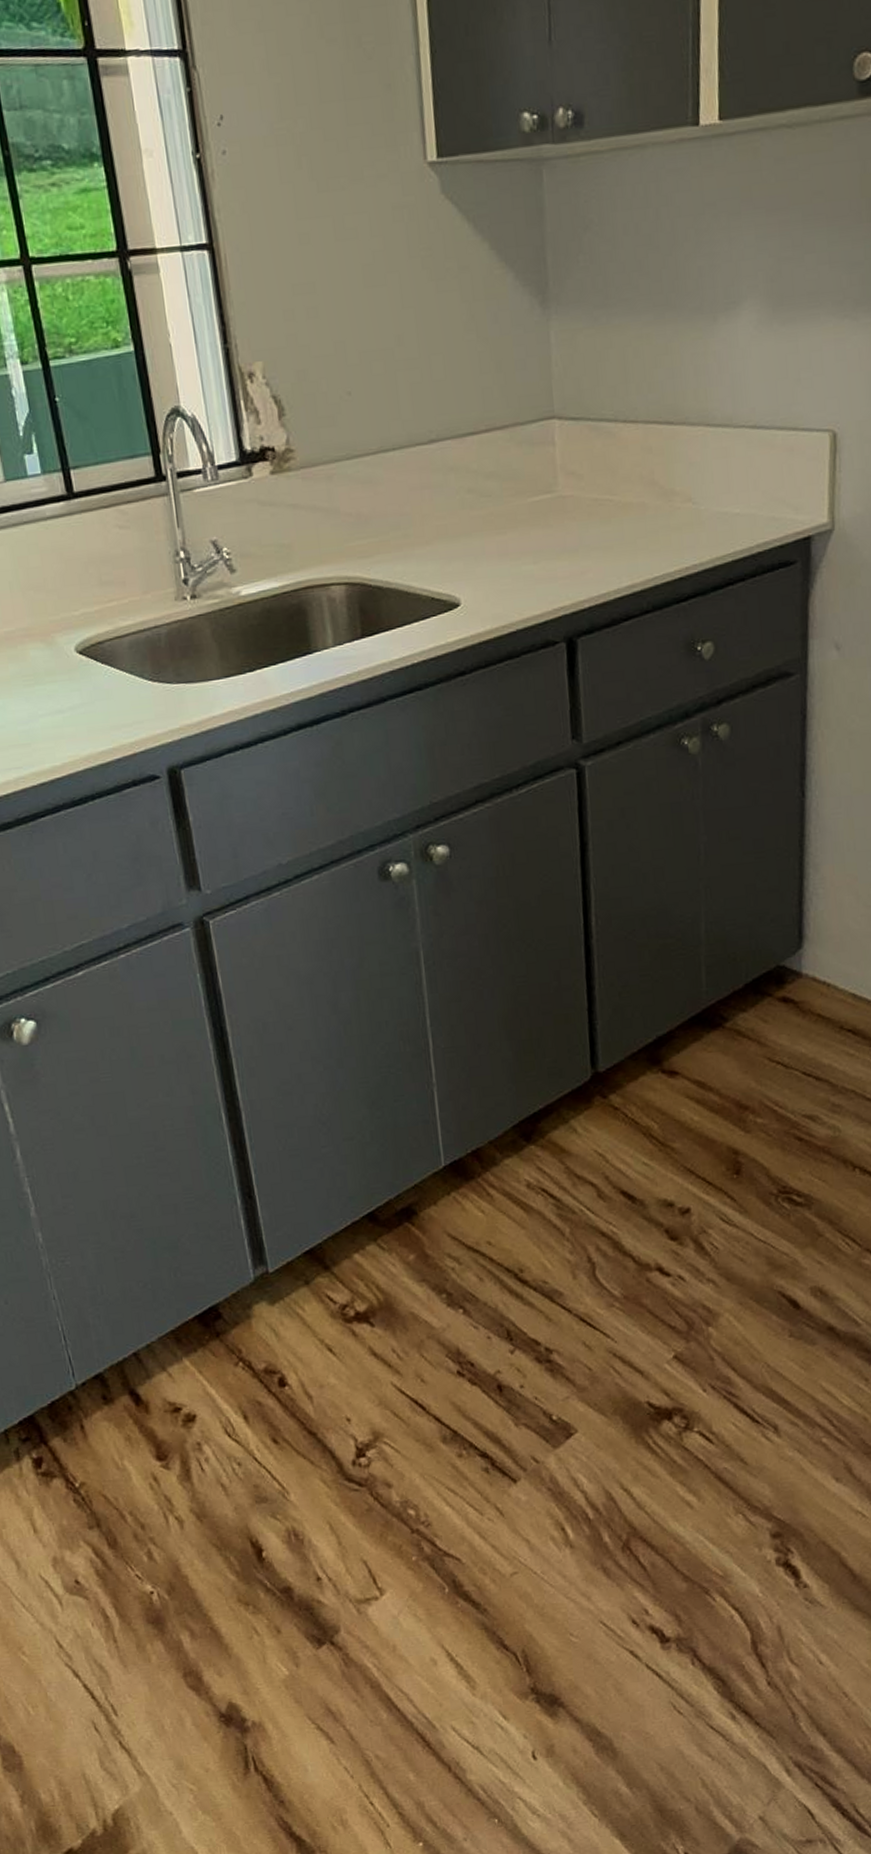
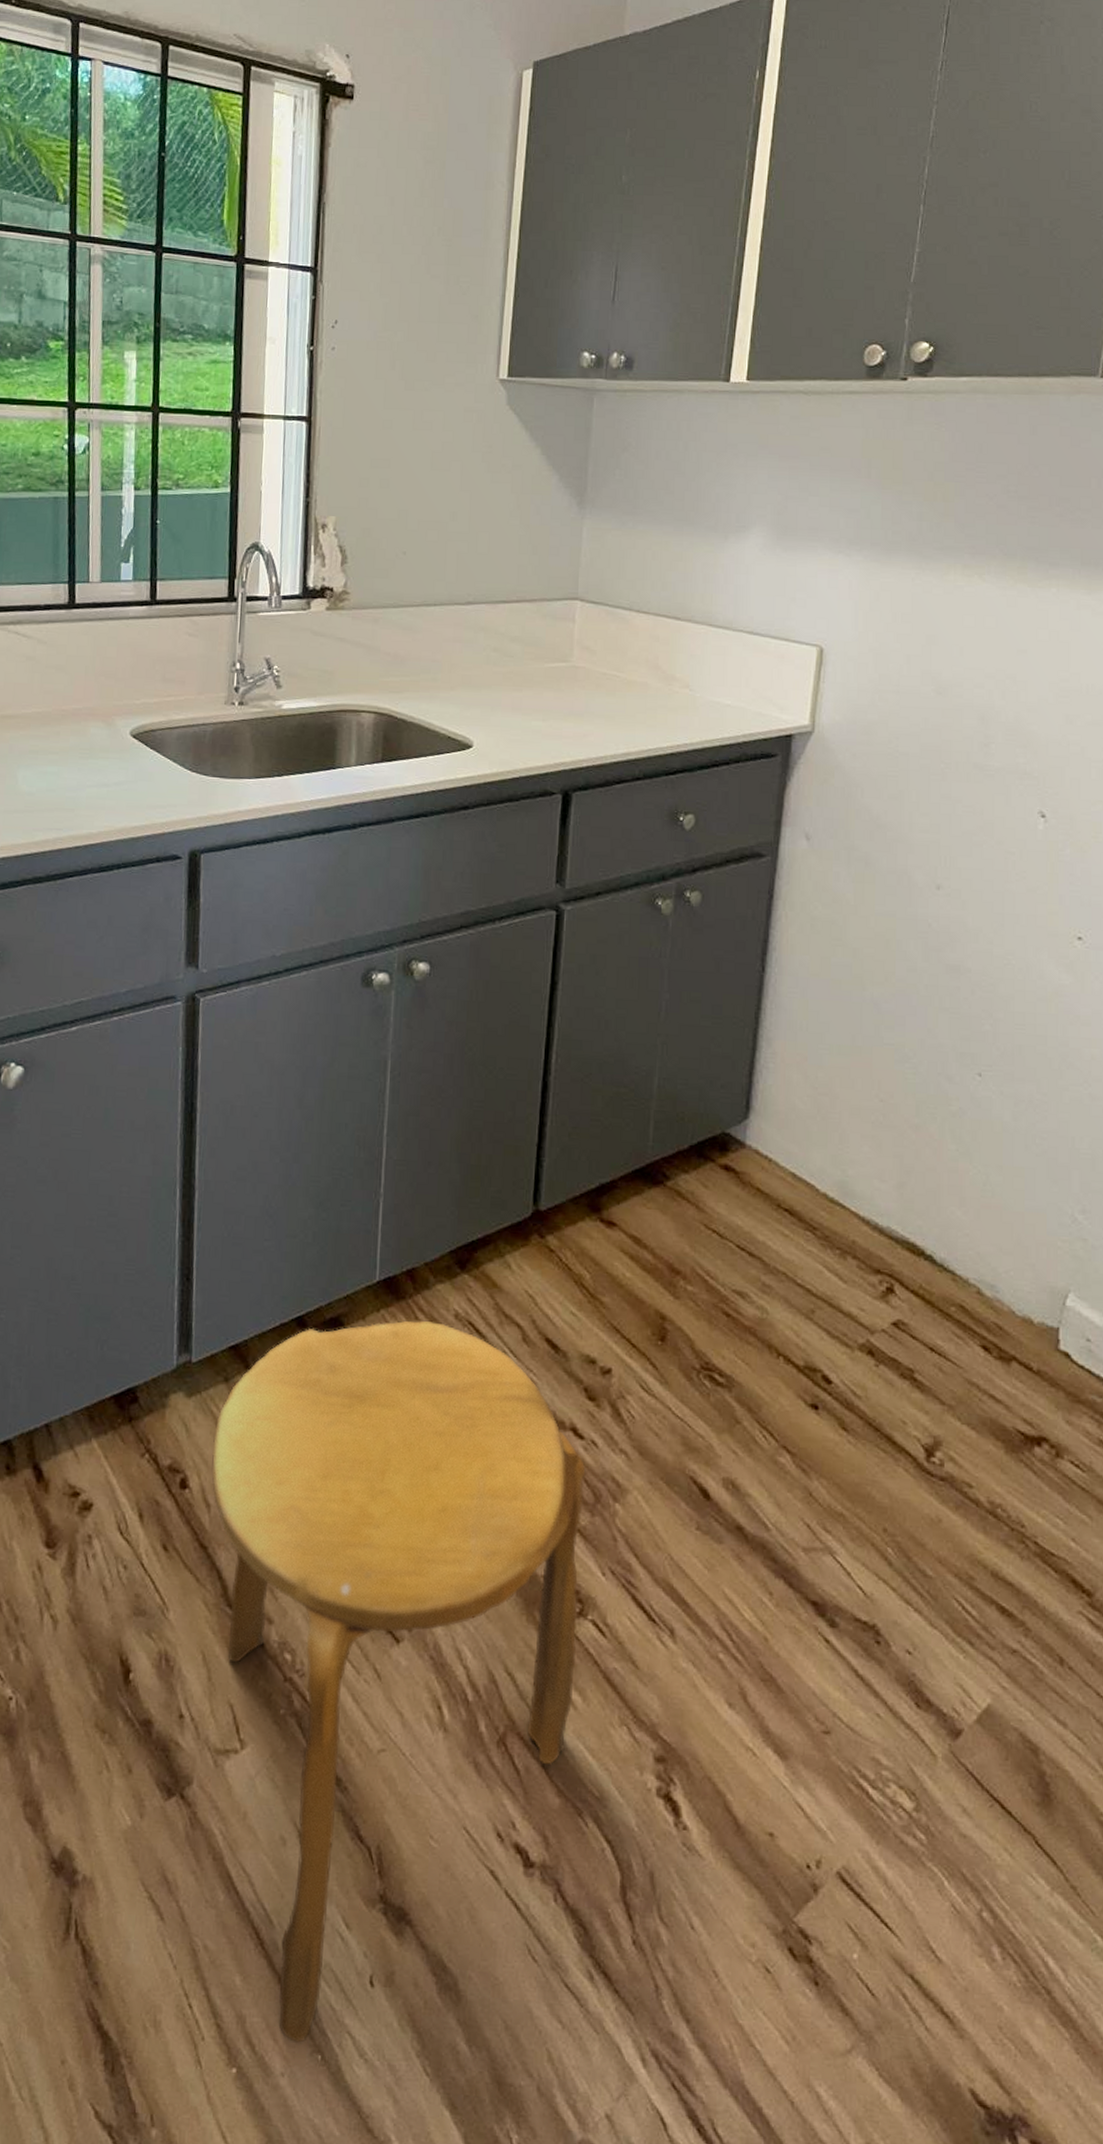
stool: none [304,1195,689,1814] -> present [211,1320,586,2043]

